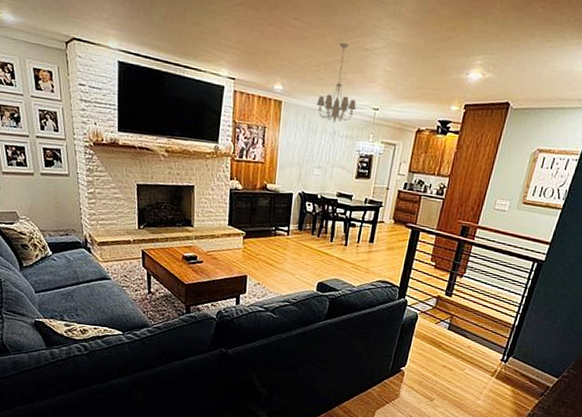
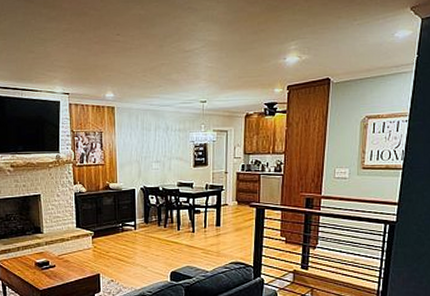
chandelier: present [316,42,356,122] -> none [146,48,184,119]

